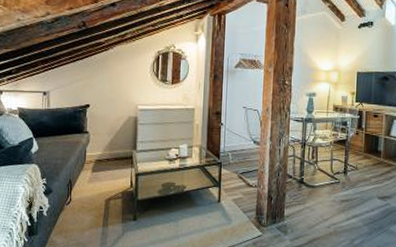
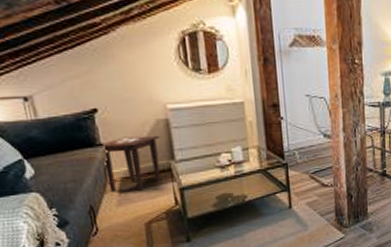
side table: none [85,128,129,172] -> present [100,135,161,191]

